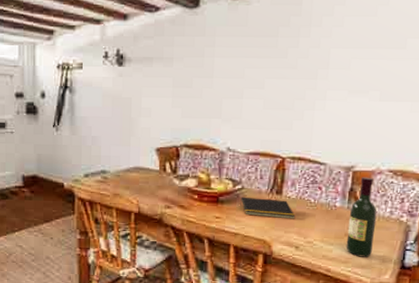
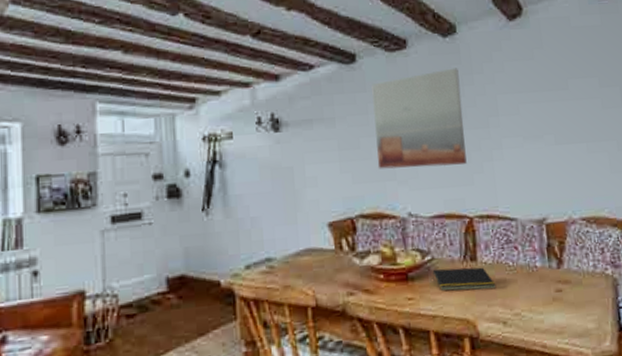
wall art: none [206,19,297,110] -> present [371,68,467,169]
wine bottle: present [346,177,377,257] -> none [552,228,586,324]

